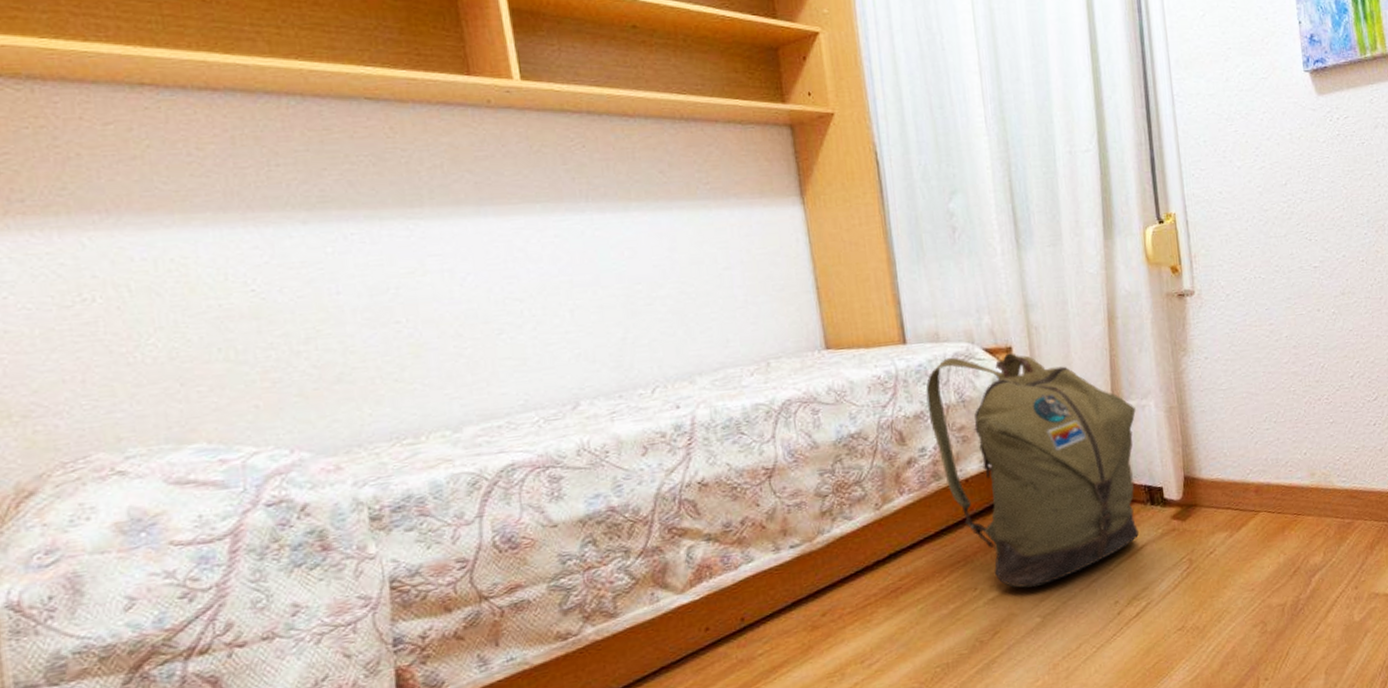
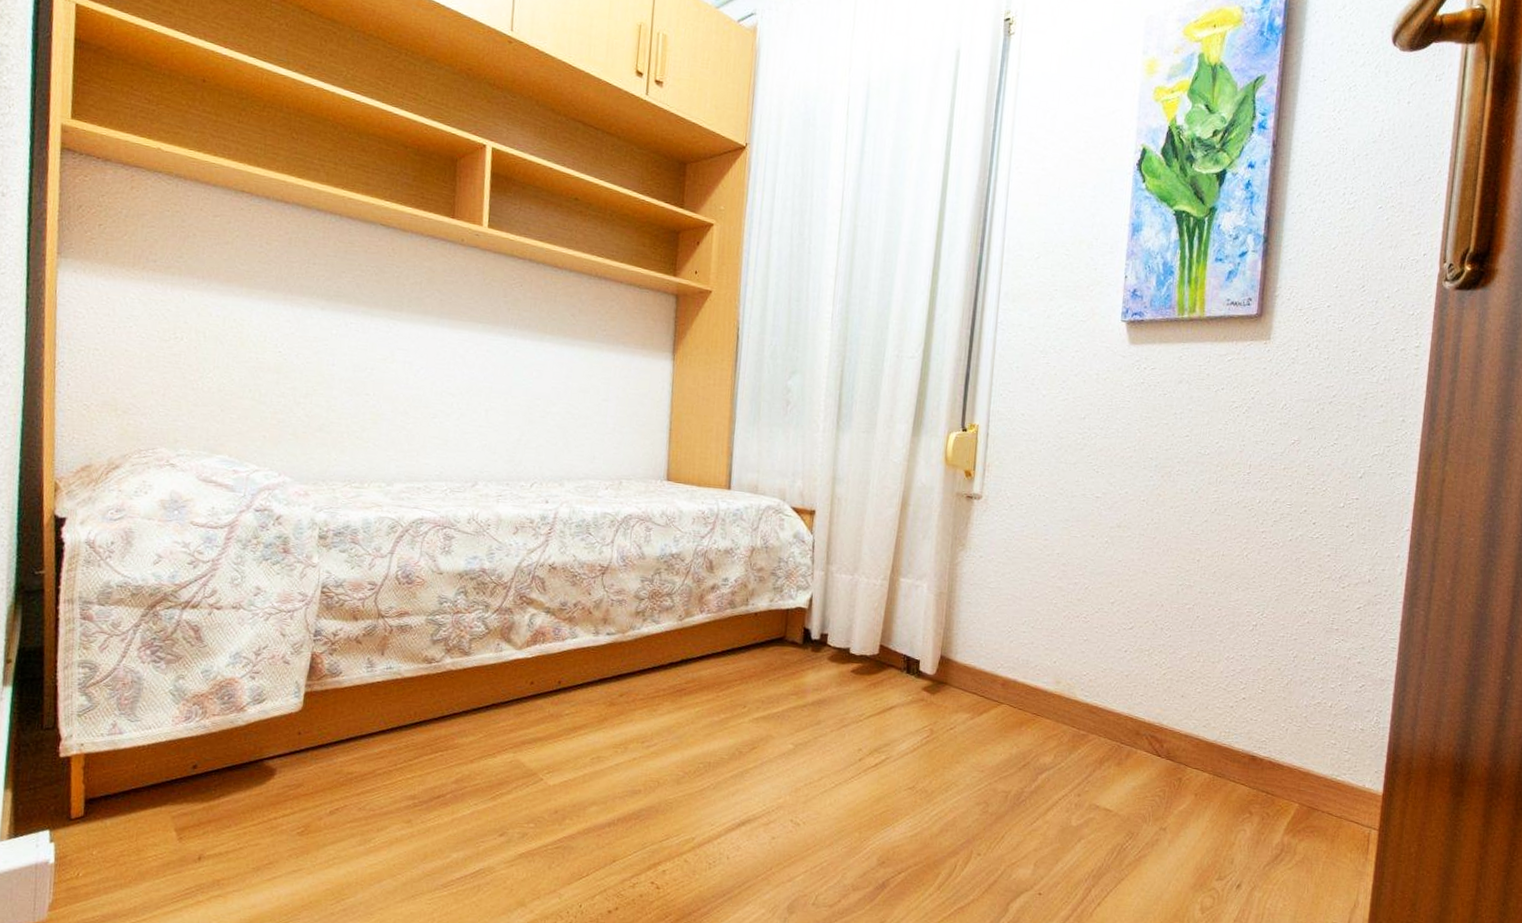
backpack: present [925,353,1139,588] -> none [736,508,910,718]

